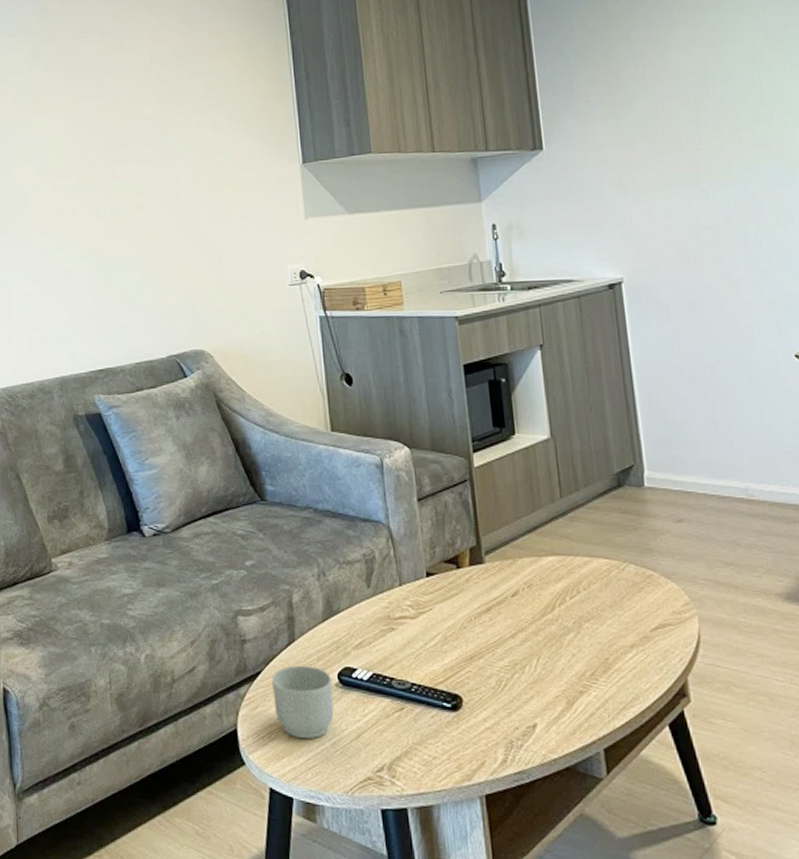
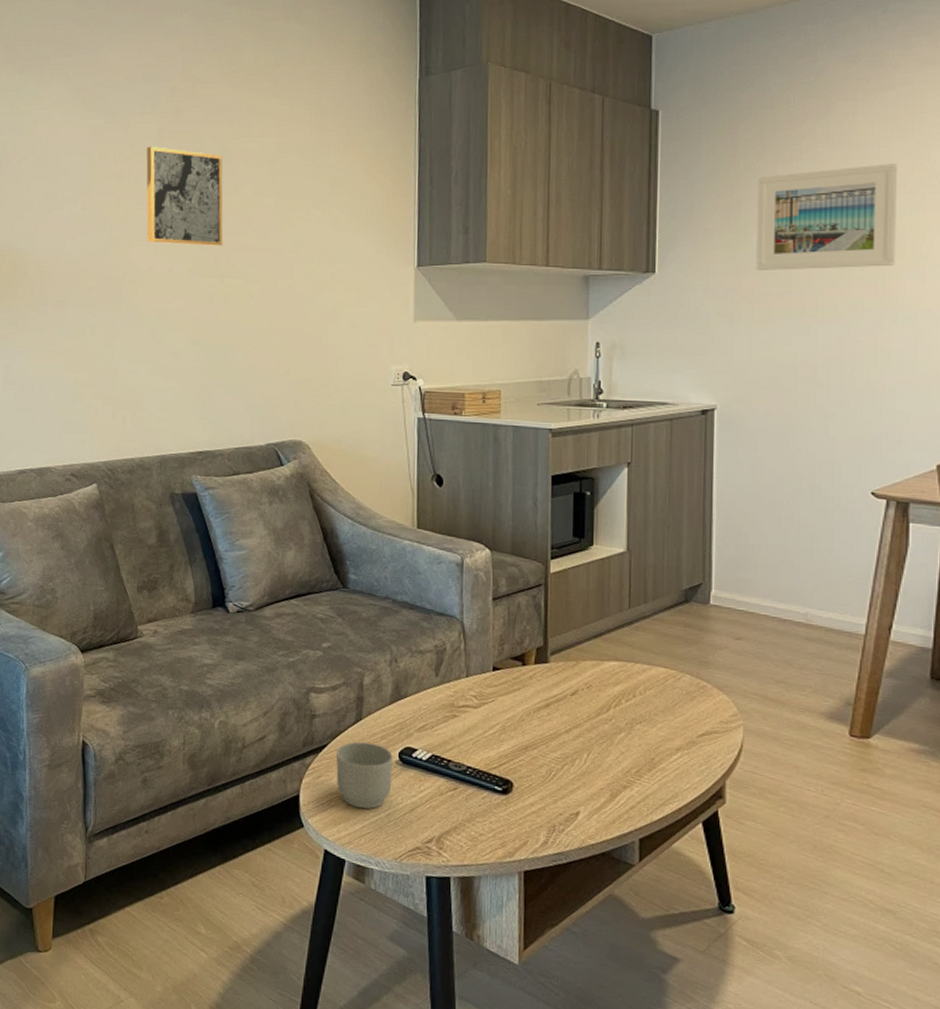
wall art: none [22,66,106,162] -> present [146,146,223,247]
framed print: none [633,21,784,138] -> present [756,164,897,270]

